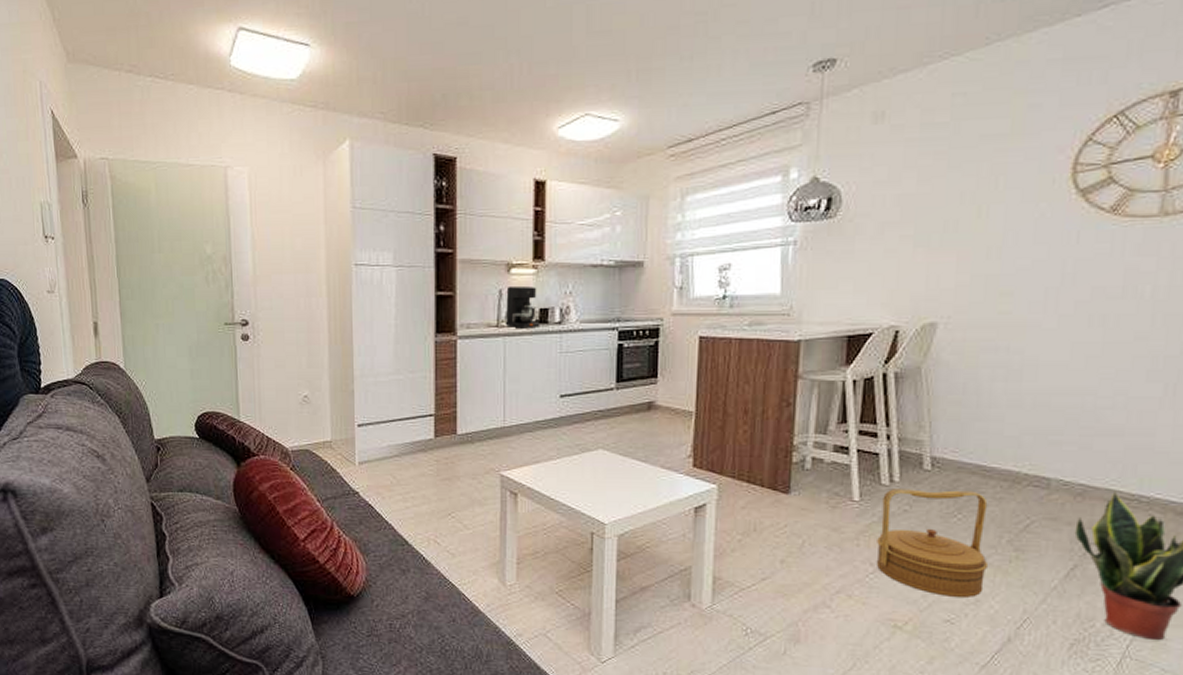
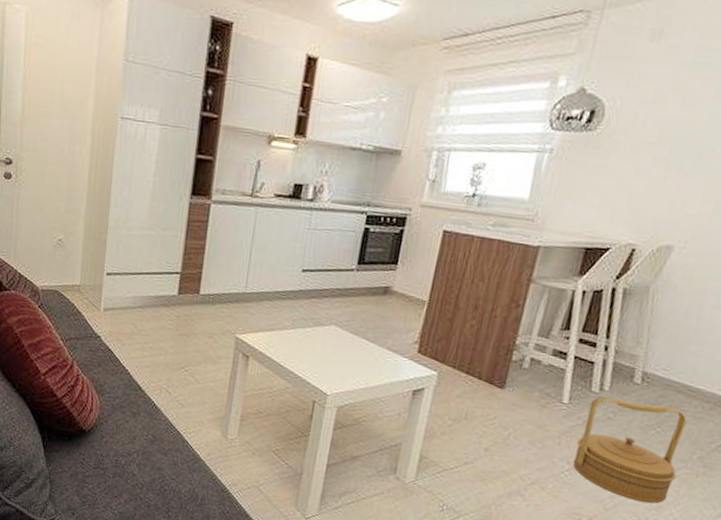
coffee maker: present [505,285,540,329] -> none [258,158,294,202]

